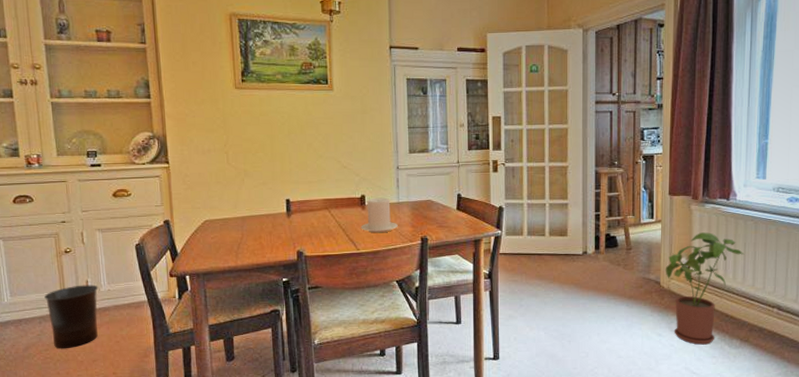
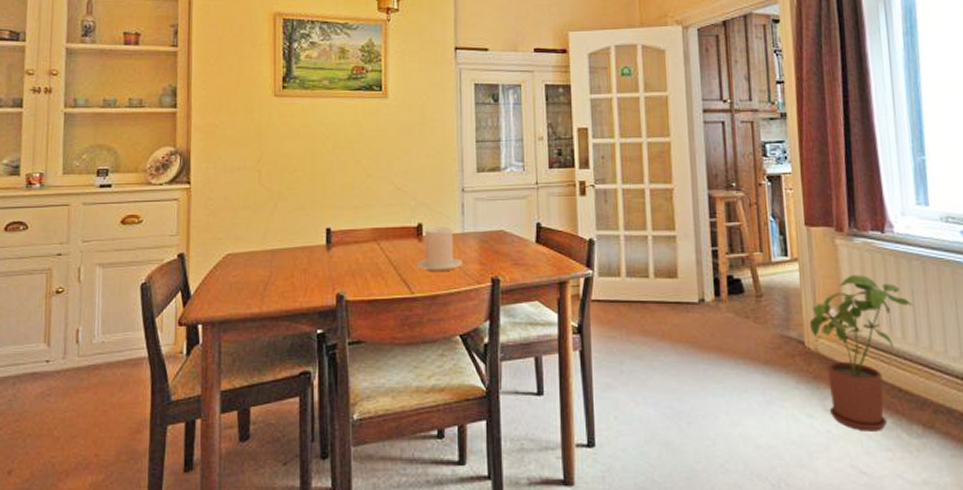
waste bin: present [44,284,99,348] -> none [24,334,91,419]

